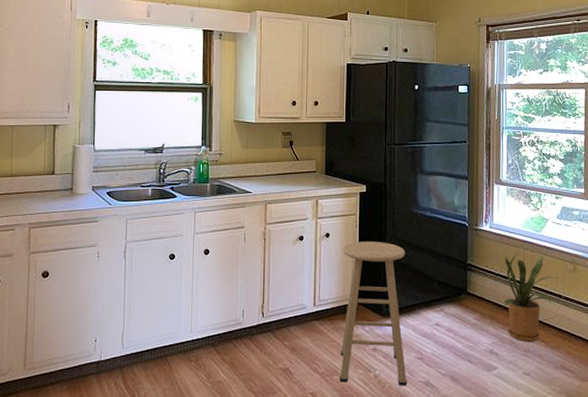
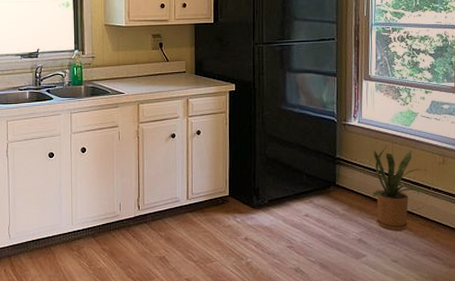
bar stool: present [340,242,408,386] -> none [213,138,279,273]

